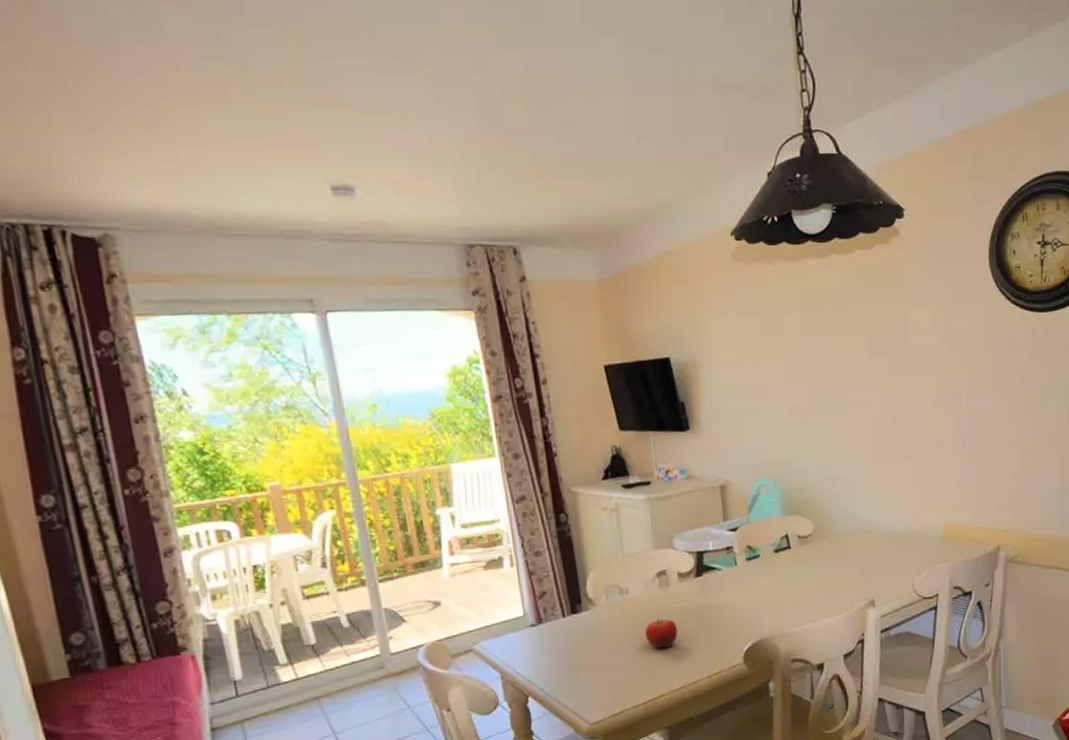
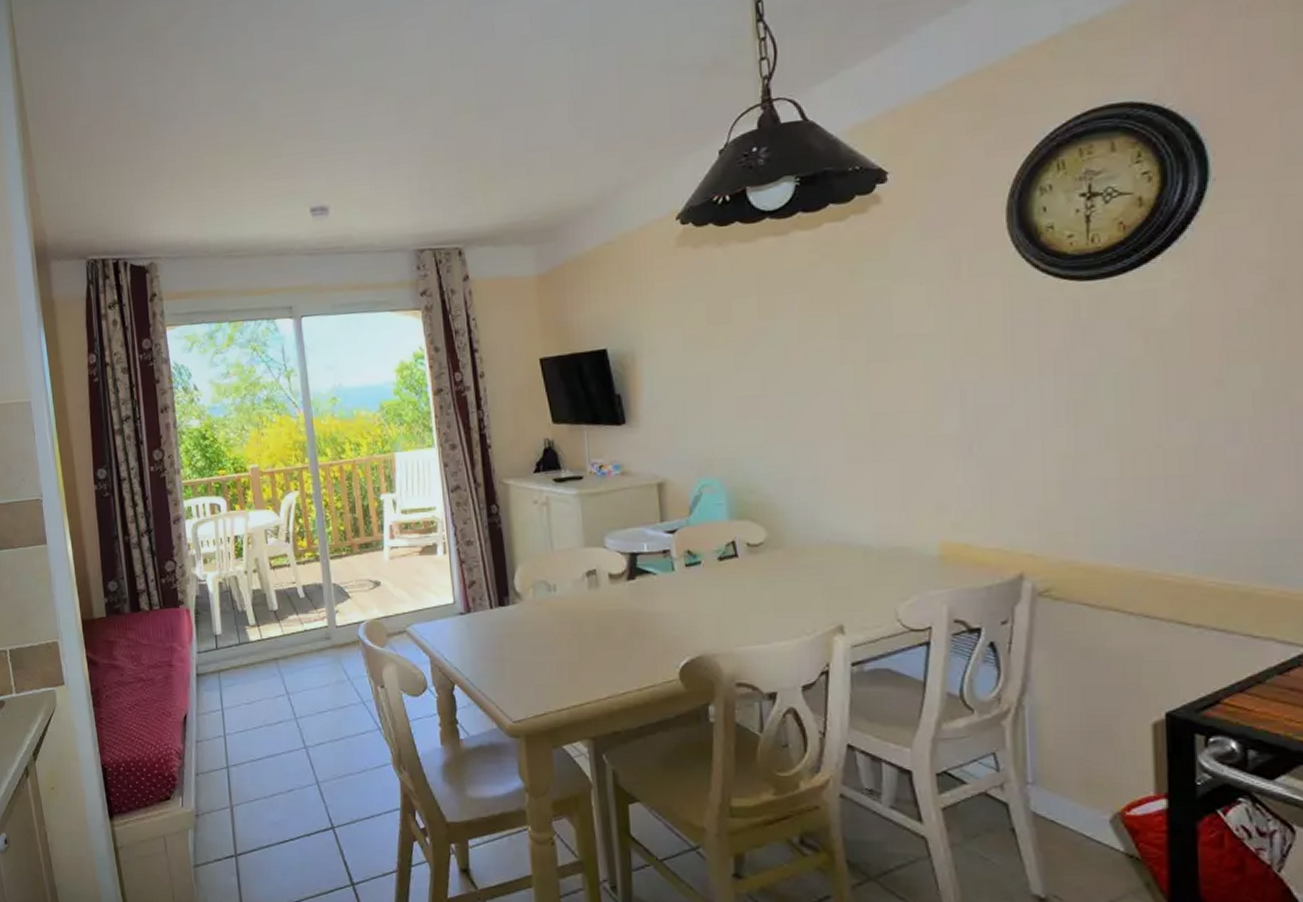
fruit: present [645,618,678,649] -> none [572,620,607,653]

